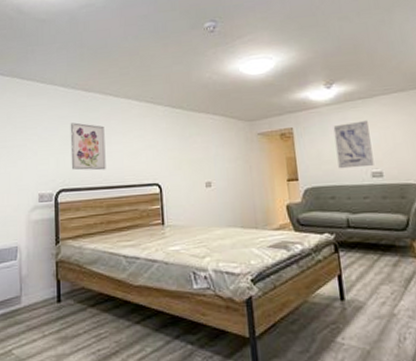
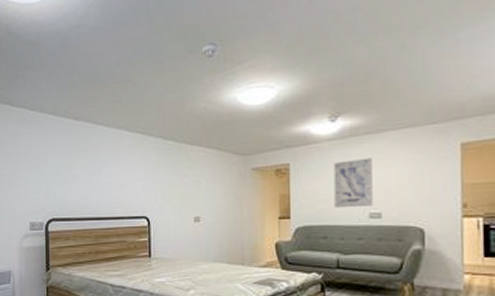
wall art: present [70,122,106,171] -> none [60,152,95,202]

